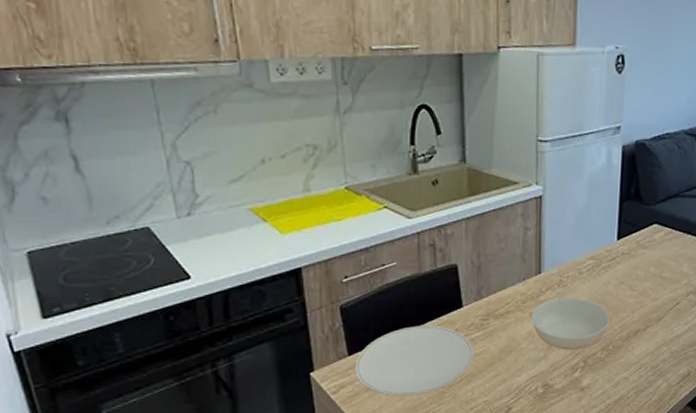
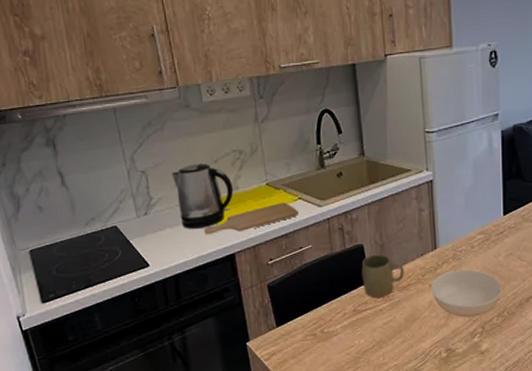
kettle: none [225,157,304,237] -> present [171,163,234,230]
chopping board: none [263,211,383,243] -> present [203,202,298,234]
plate: present [355,326,473,397] -> none [282,299,382,362]
mug: none [452,276,502,325] -> present [360,254,404,298]

